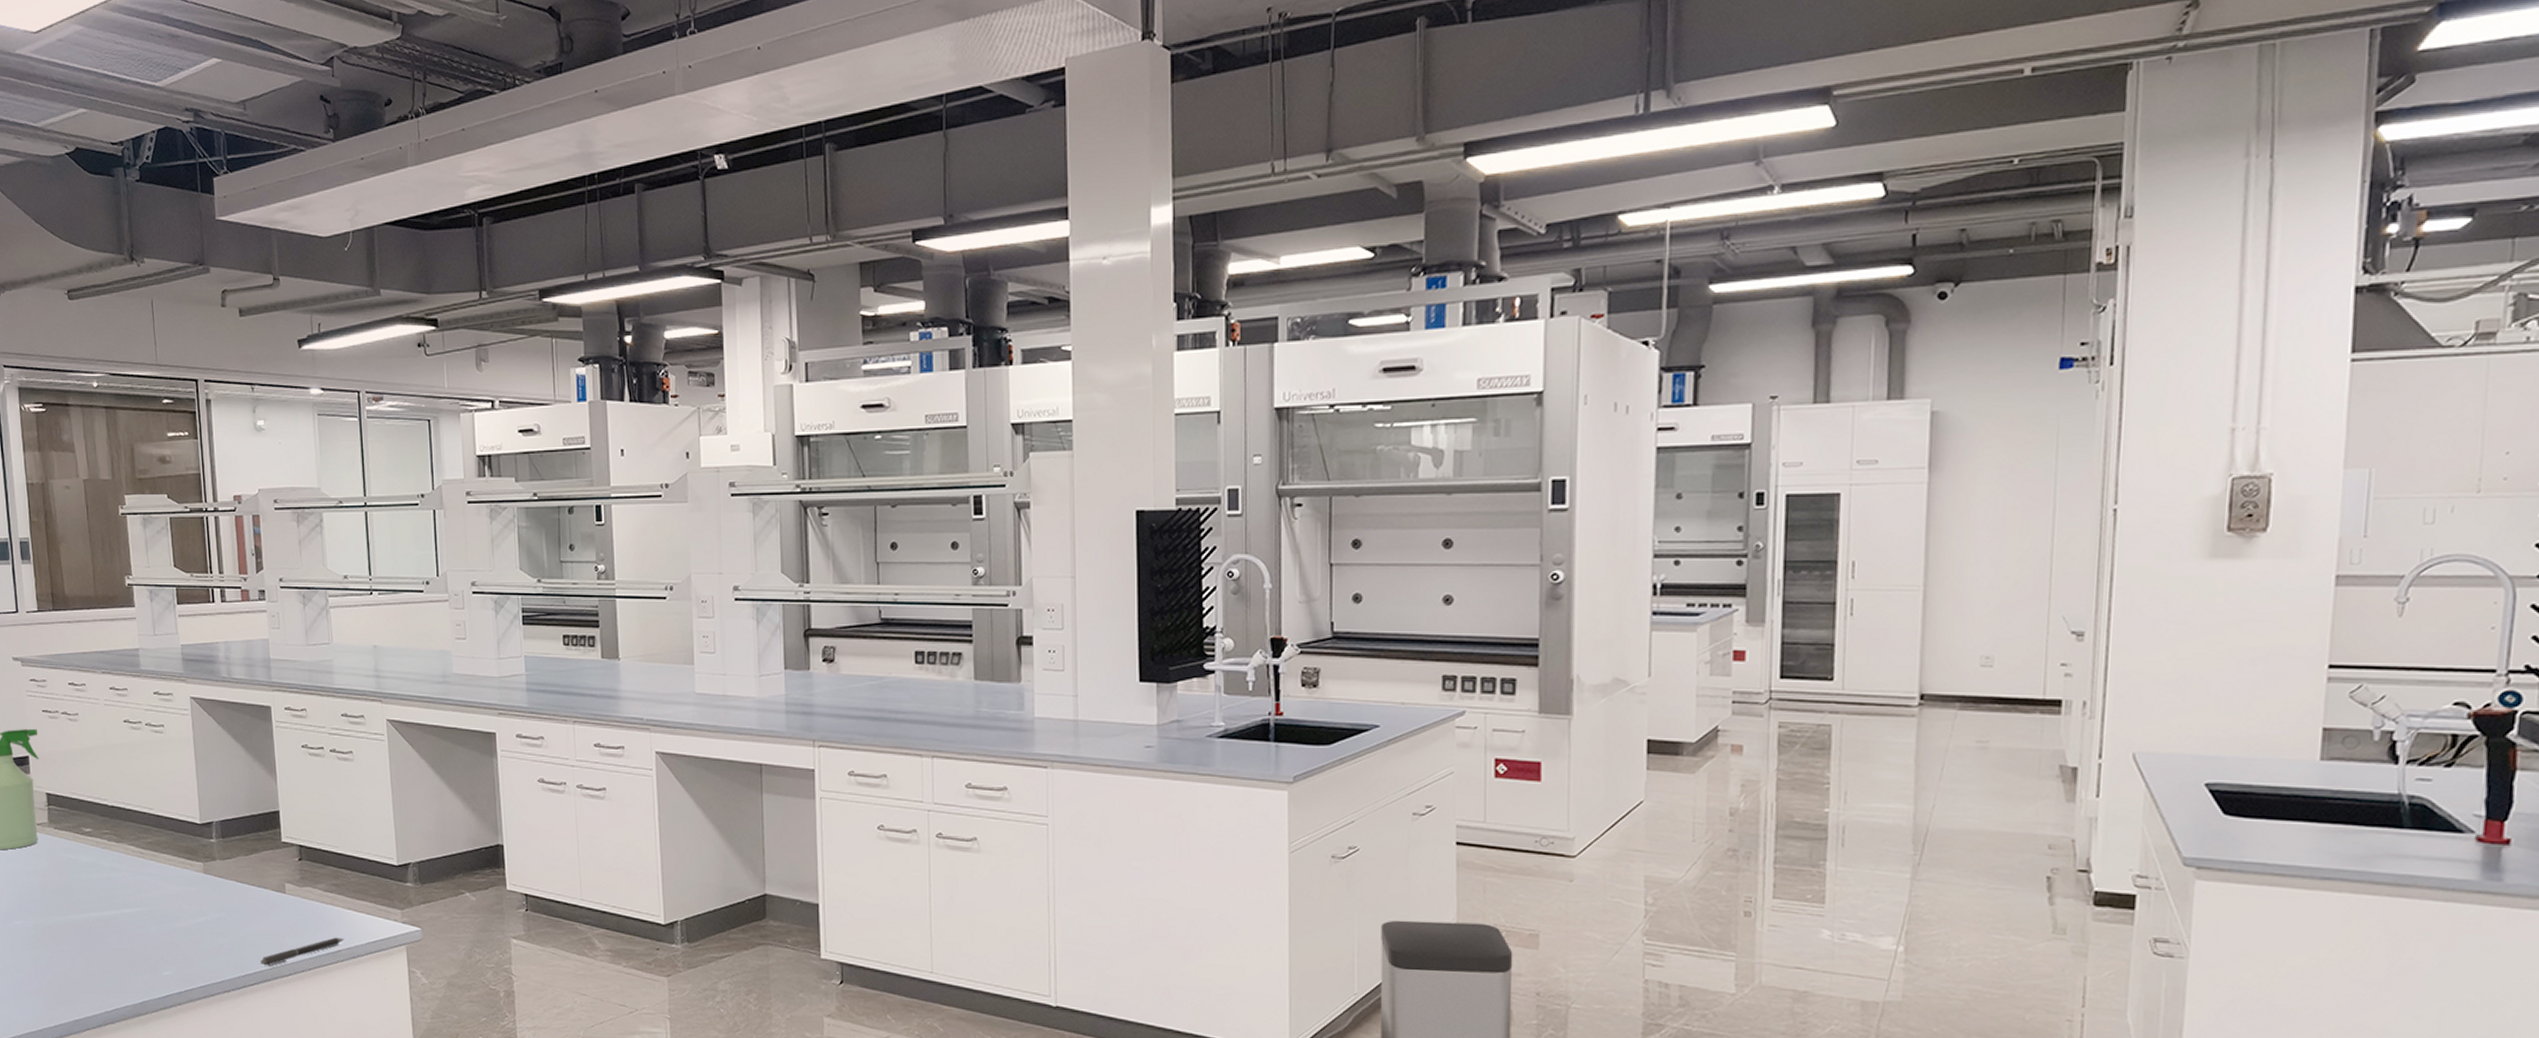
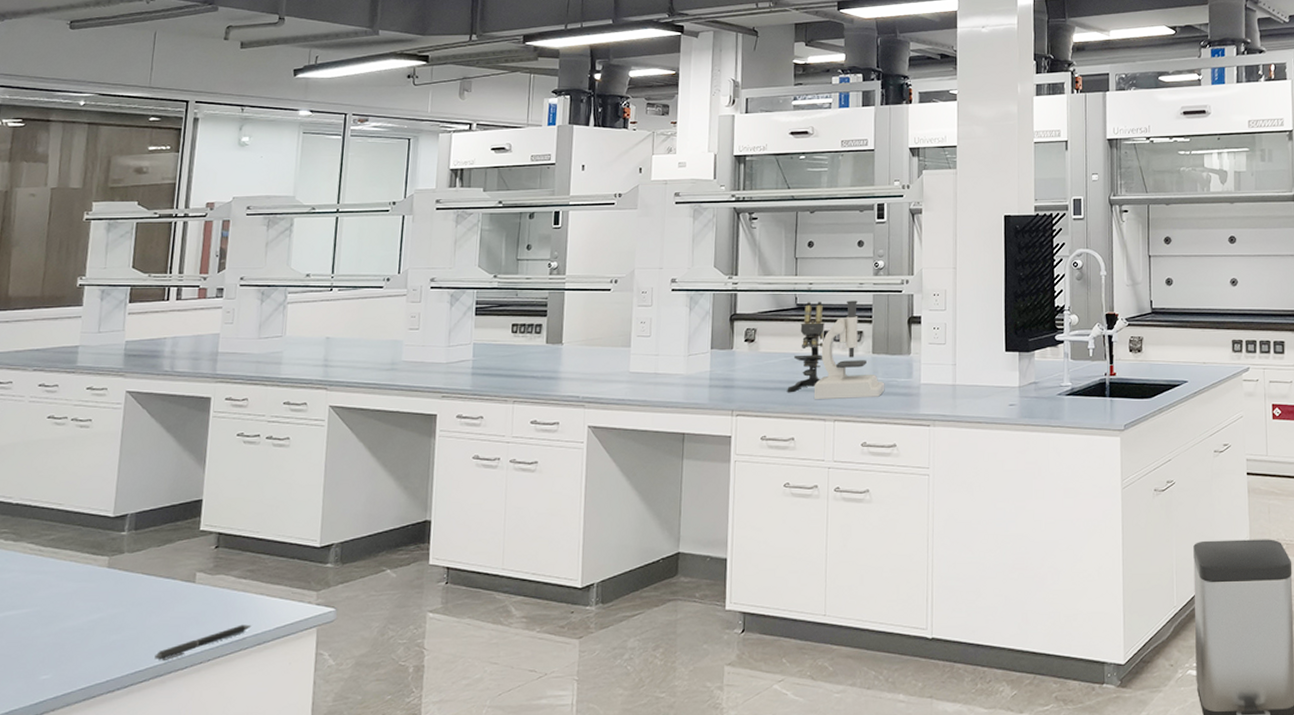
microscope: none [875,616,917,723] -> present [787,302,826,393]
microscope: none [906,615,991,733] -> present [814,300,885,400]

